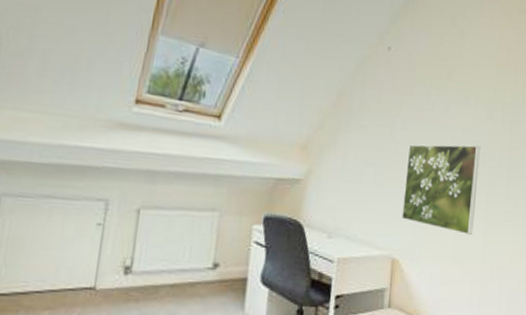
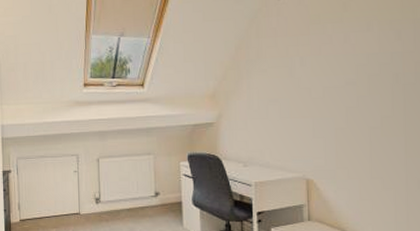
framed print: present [402,144,481,235] -> none [310,67,391,152]

